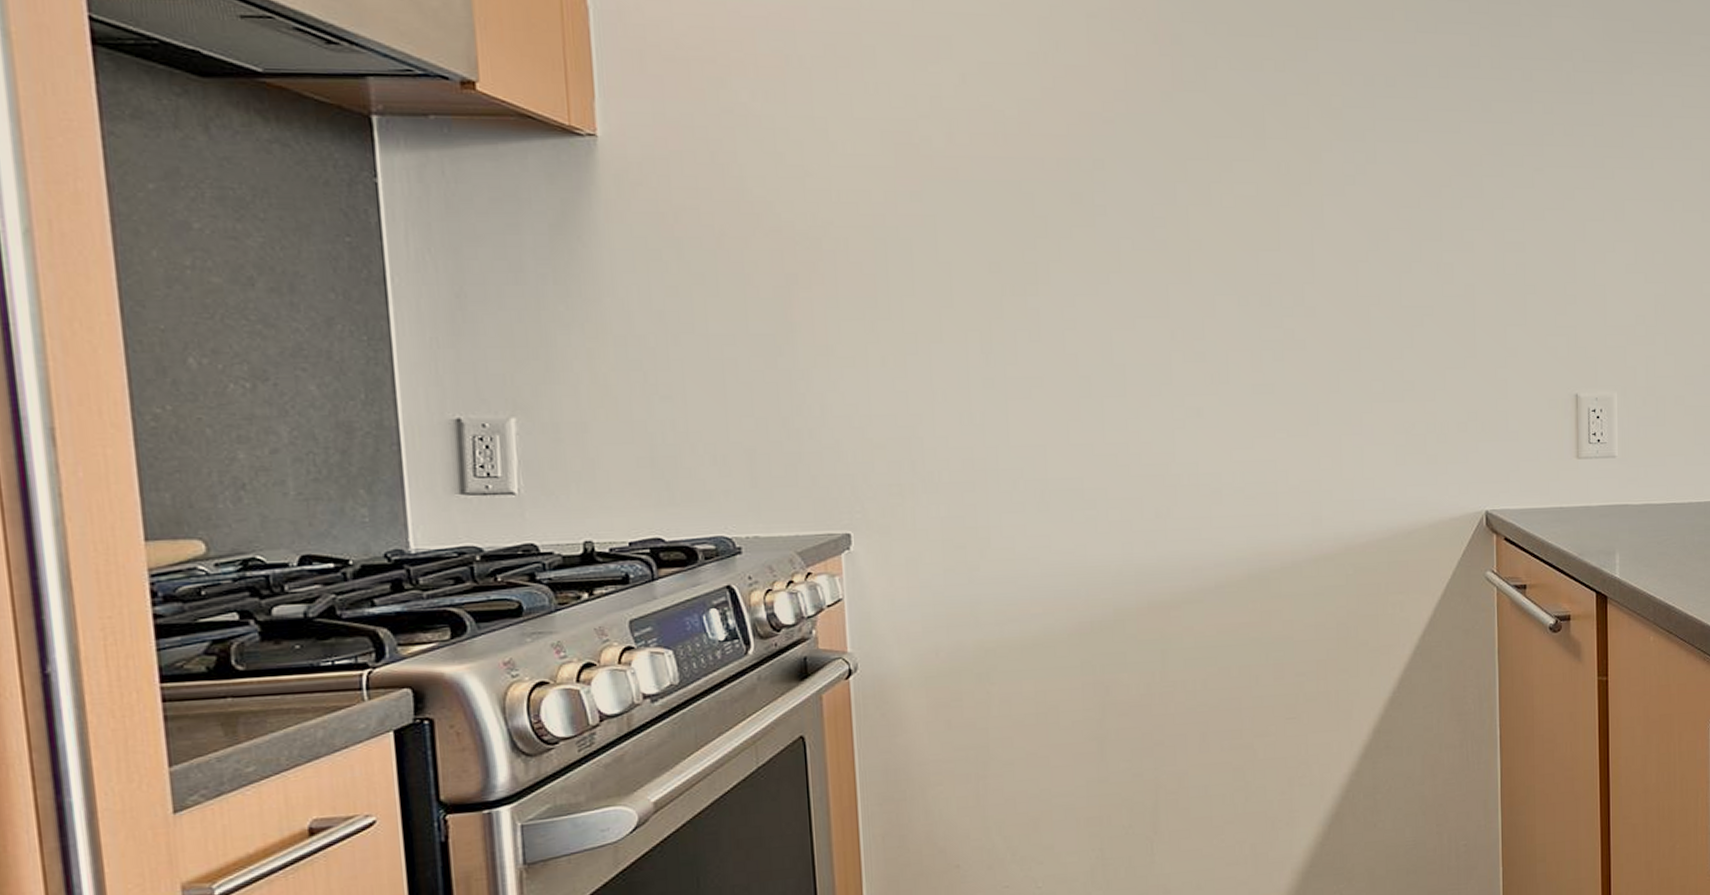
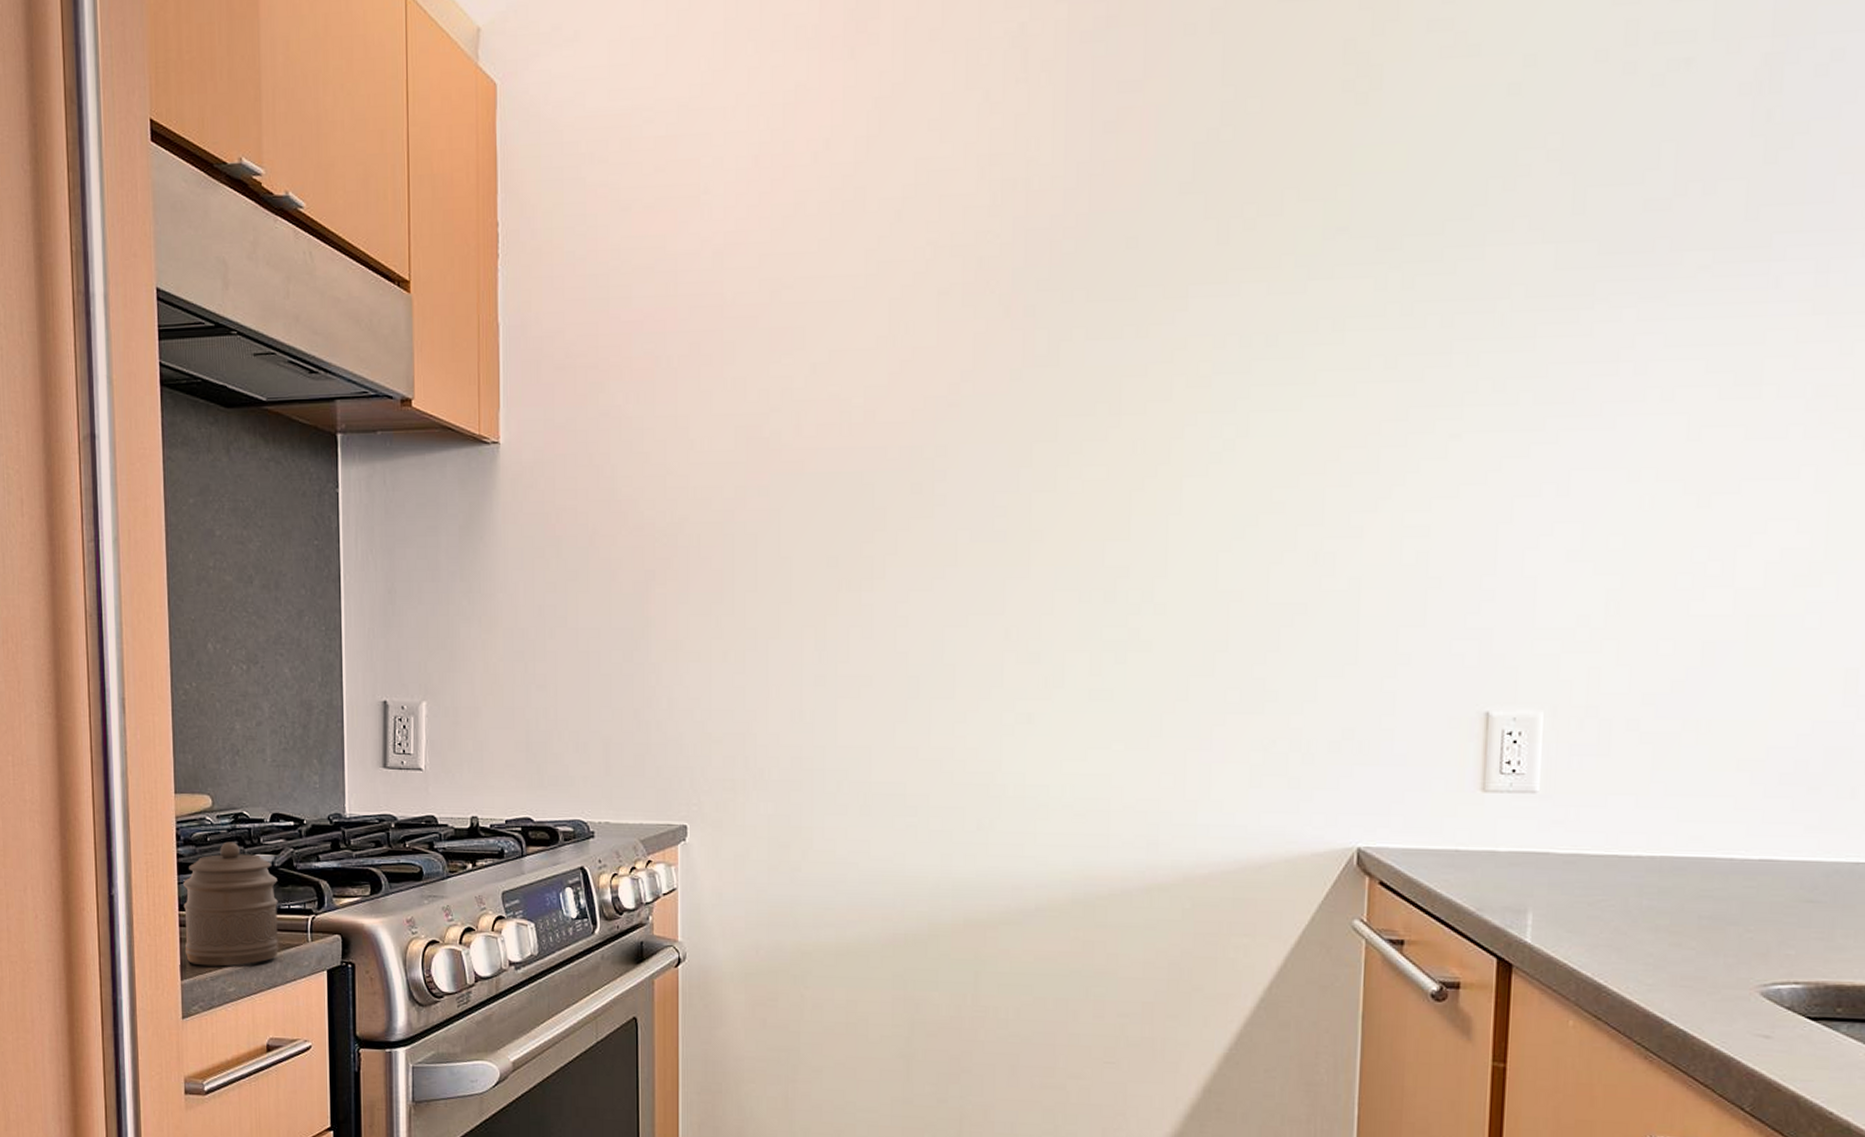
jar: none [166,593,321,746] -> present [183,841,279,967]

